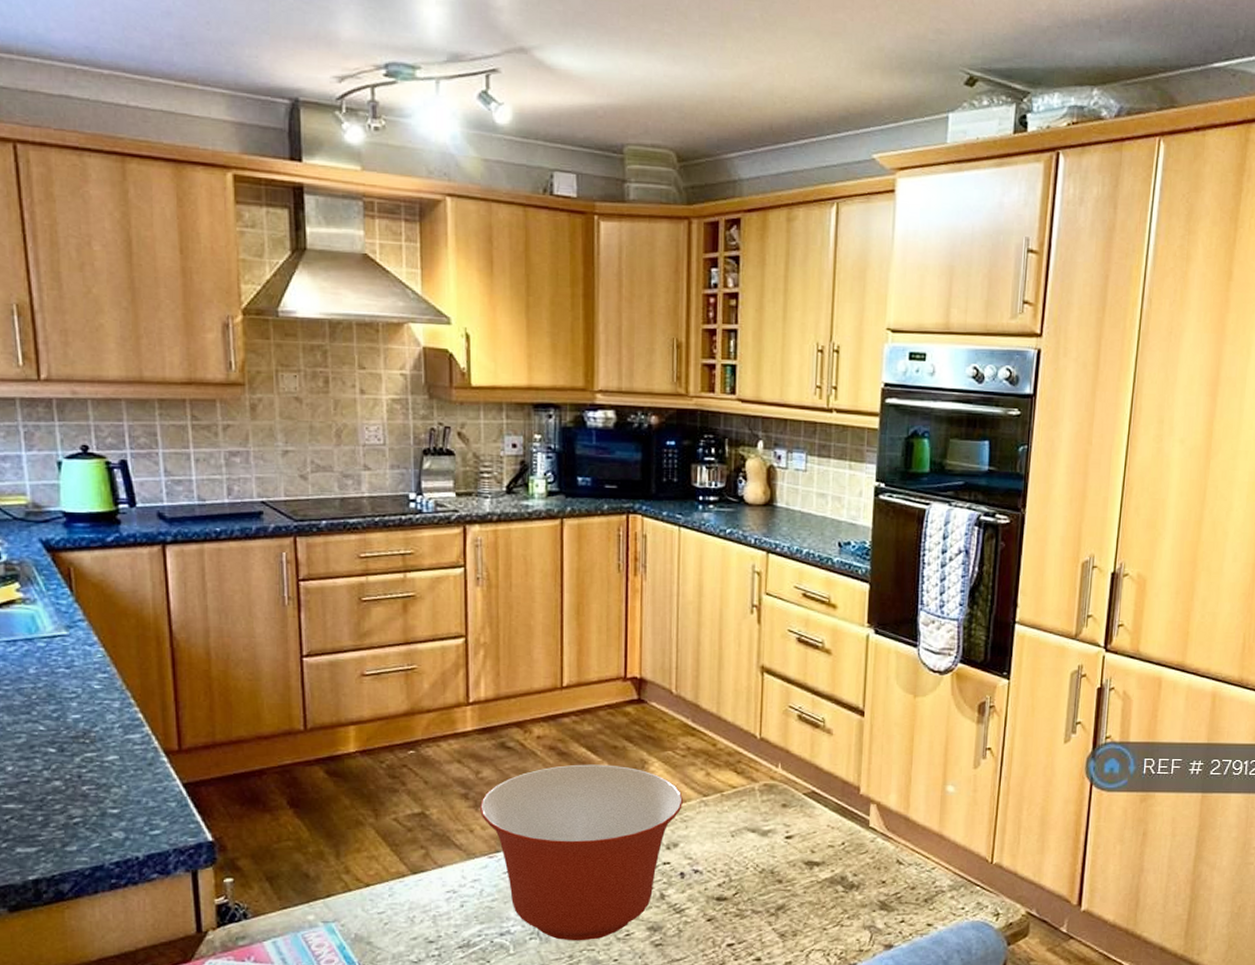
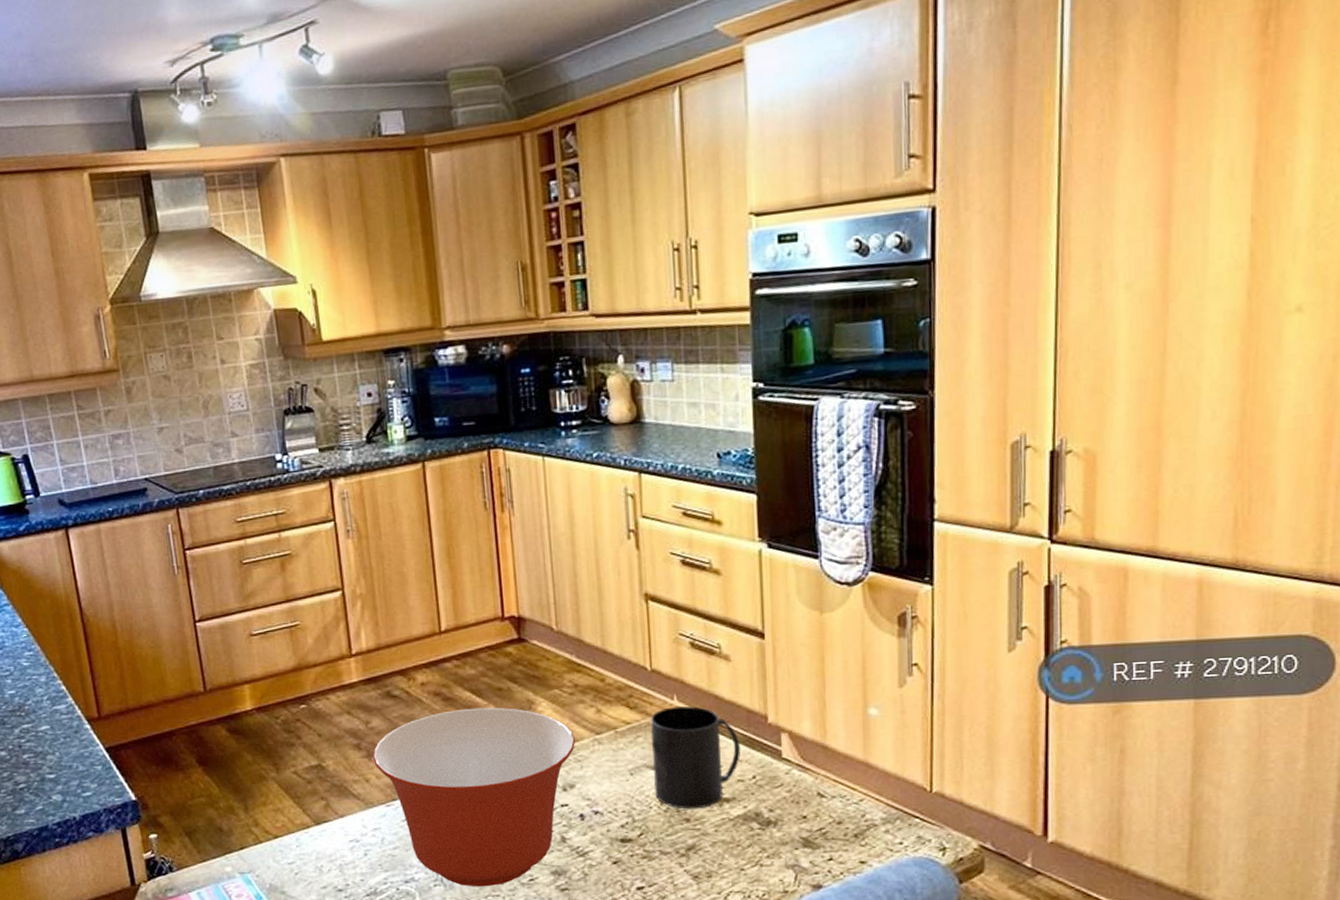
mug: none [753,774,834,871] -> present [651,706,741,809]

